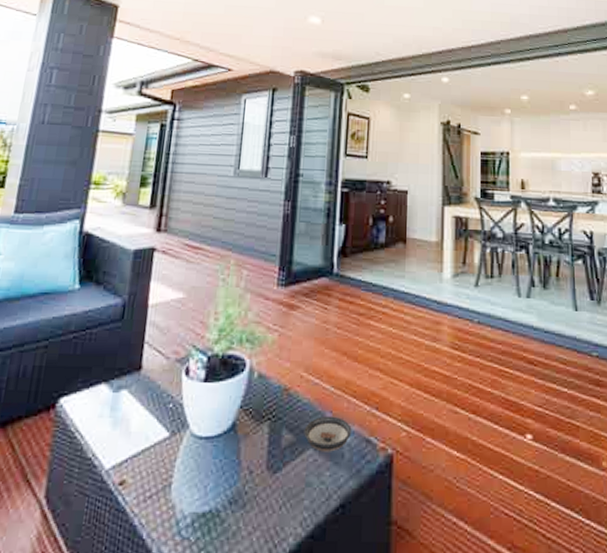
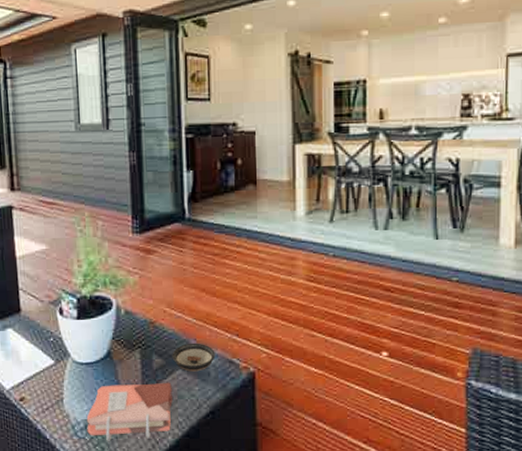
phonebook: none [193,464,300,543] -> present [86,382,173,441]

